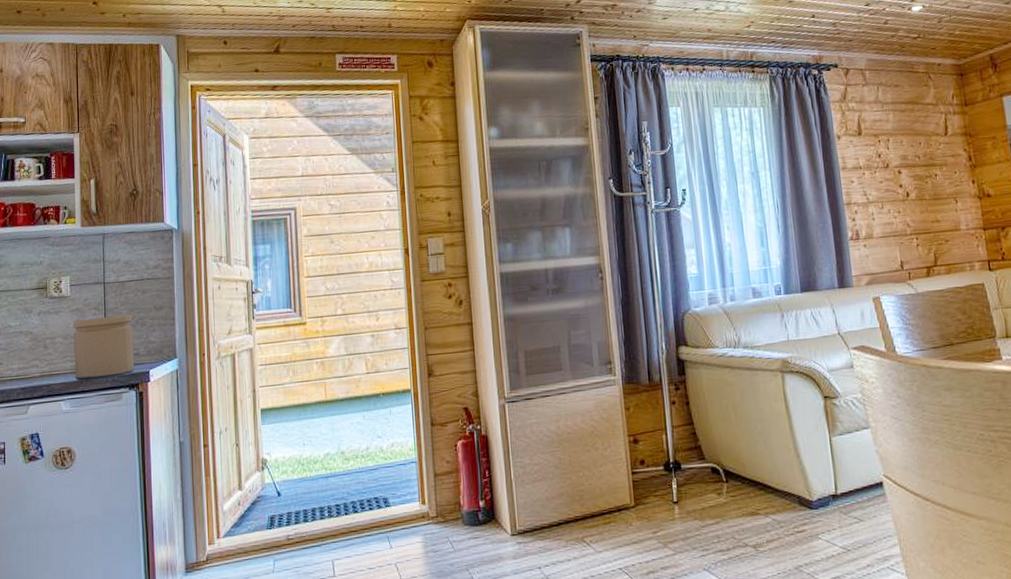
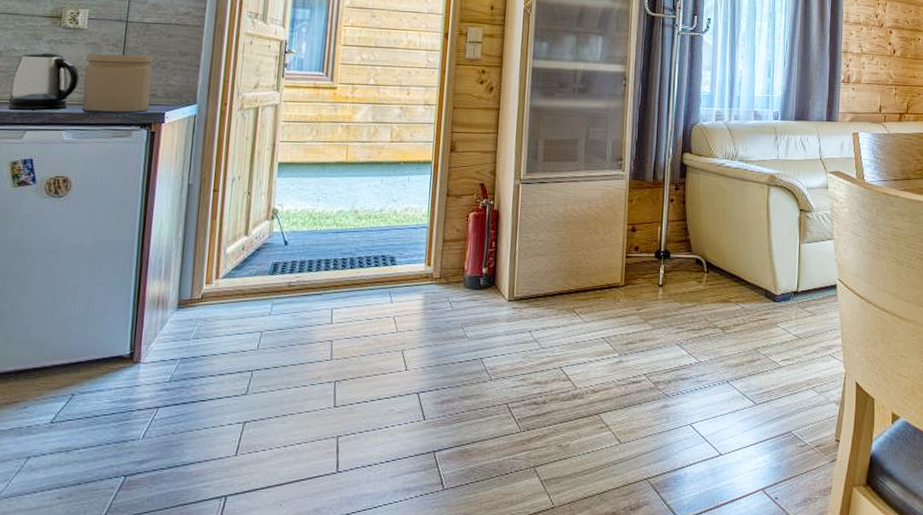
kettle: none [11,324,69,387] -> present [8,52,80,112]

